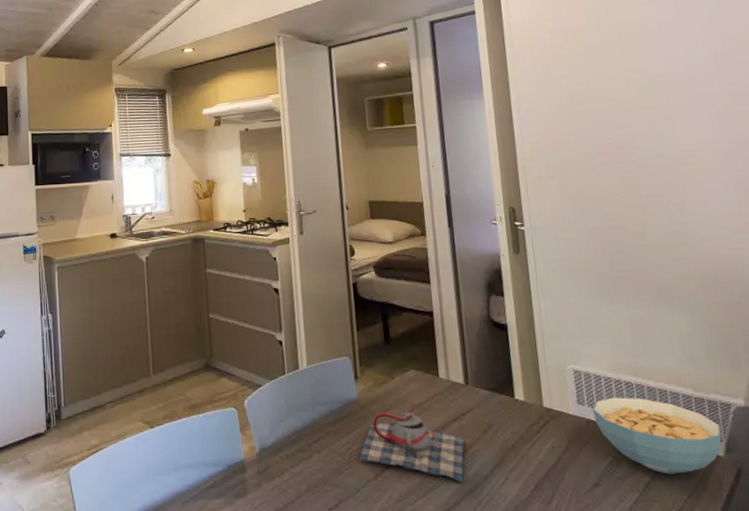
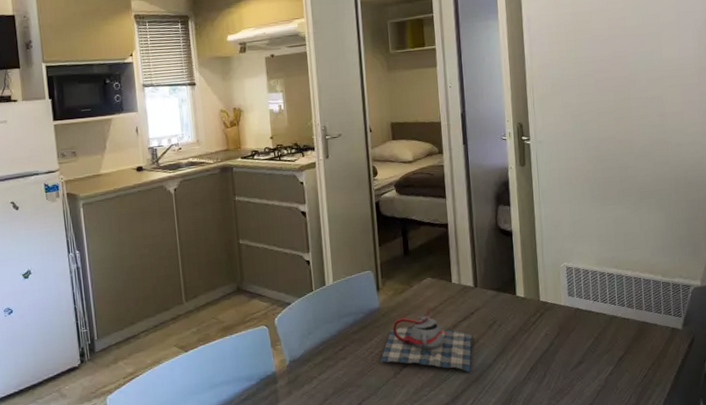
cereal bowl: present [593,397,722,474] -> none [580,286,682,348]

